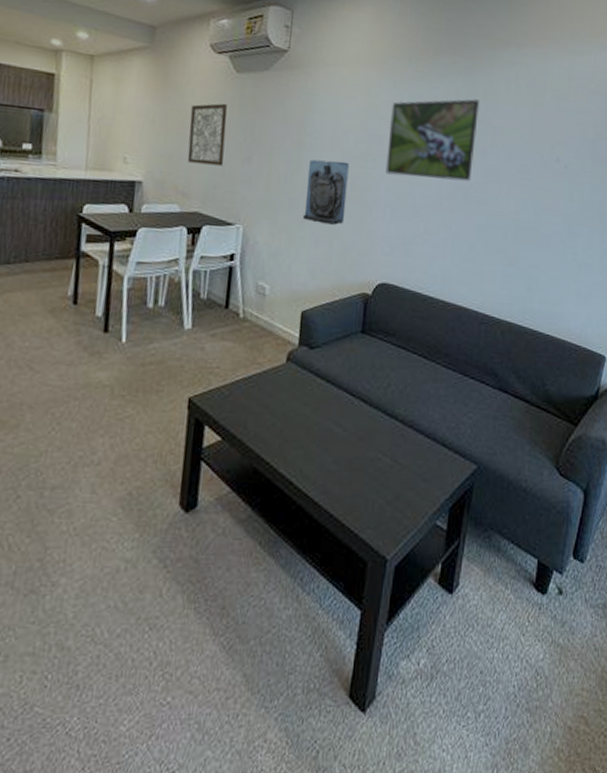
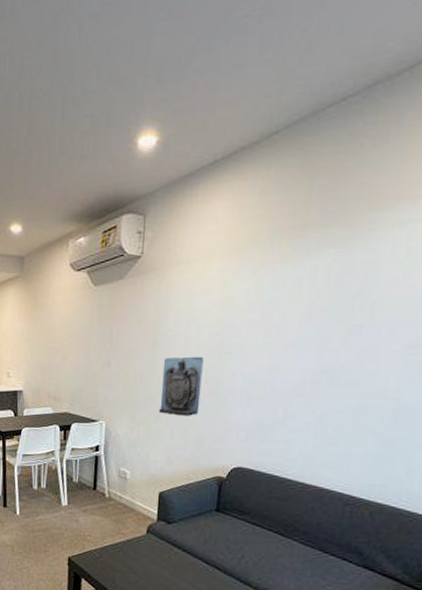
wall art: present [187,103,228,166] -> none [56,316,88,372]
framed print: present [385,99,479,182] -> none [242,272,356,364]

